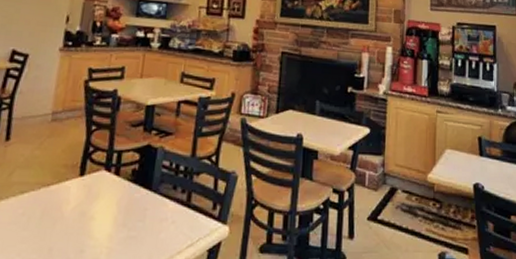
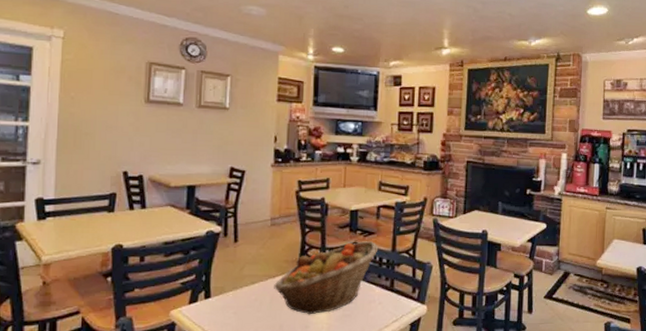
fruit basket: none [47,142,176,236] -> present [274,240,379,315]

